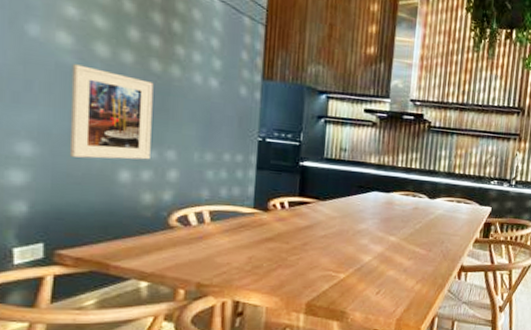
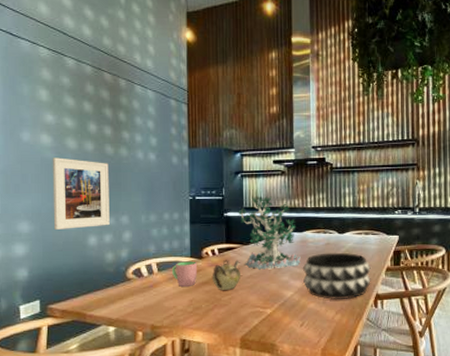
cup: none [228,212,262,242] -> present [171,261,198,287]
teapot: none [278,214,314,249] -> present [211,259,240,290]
plant: none [317,147,384,231] -> present [238,196,301,270]
decorative bowl: none [383,218,459,269] -> present [302,252,371,300]

